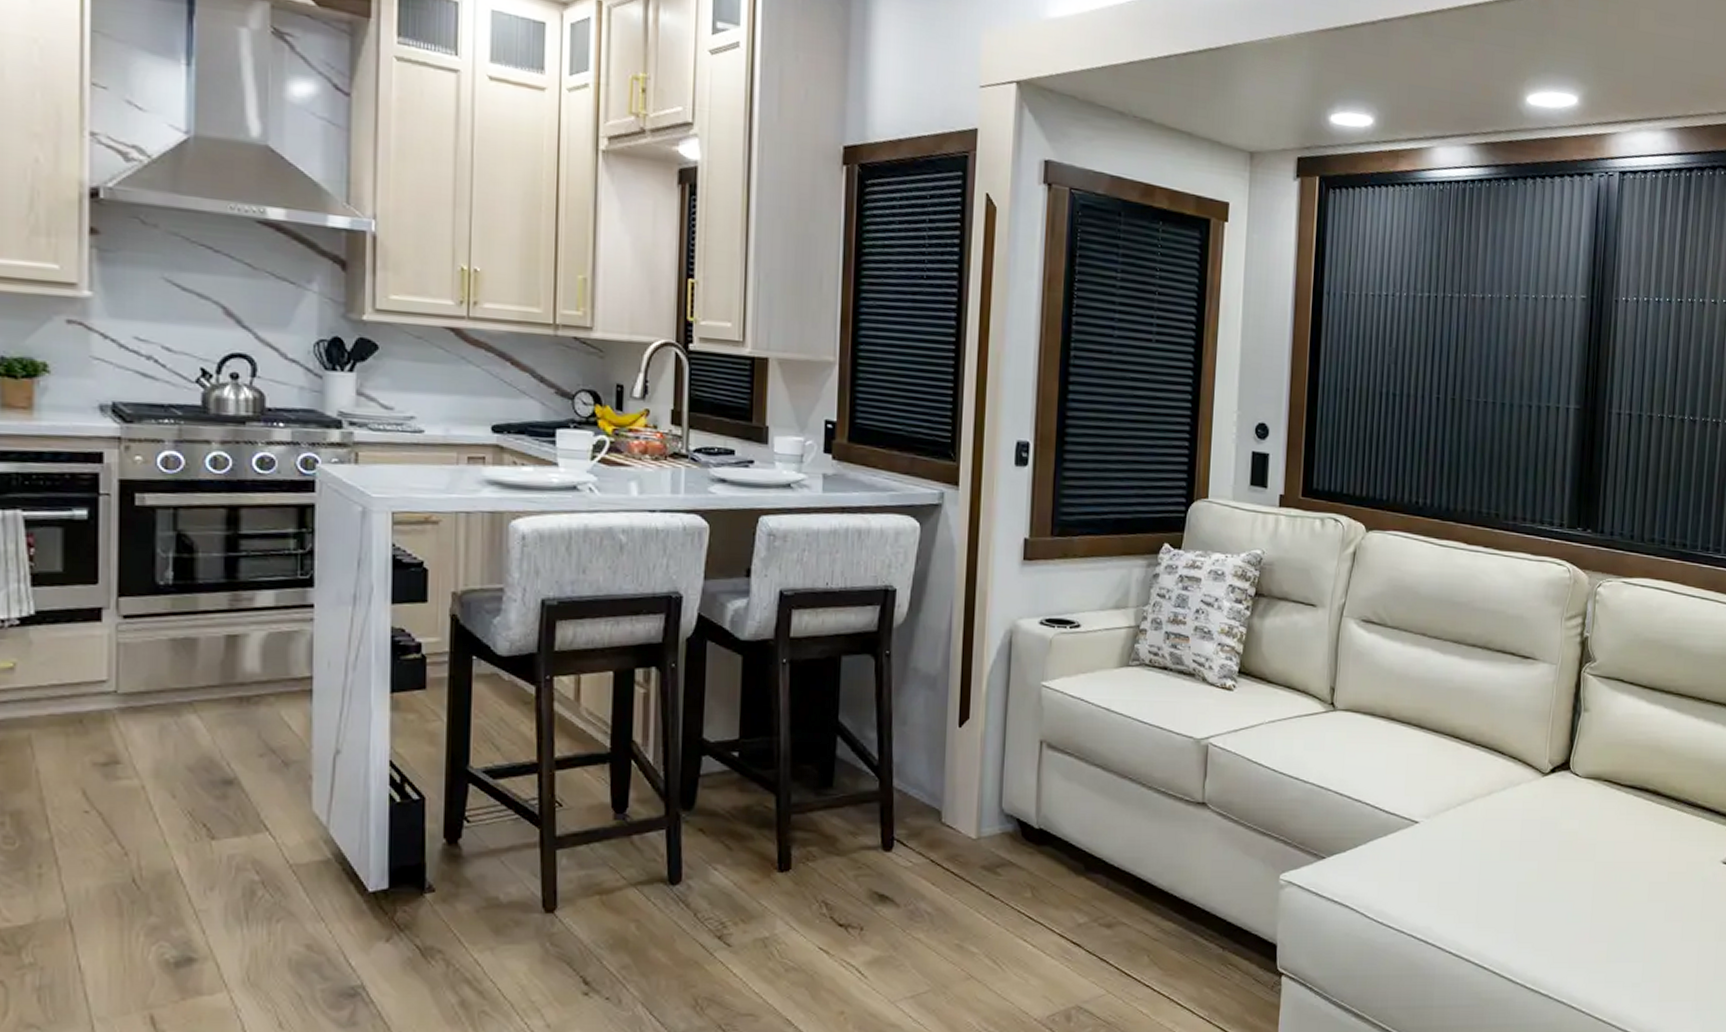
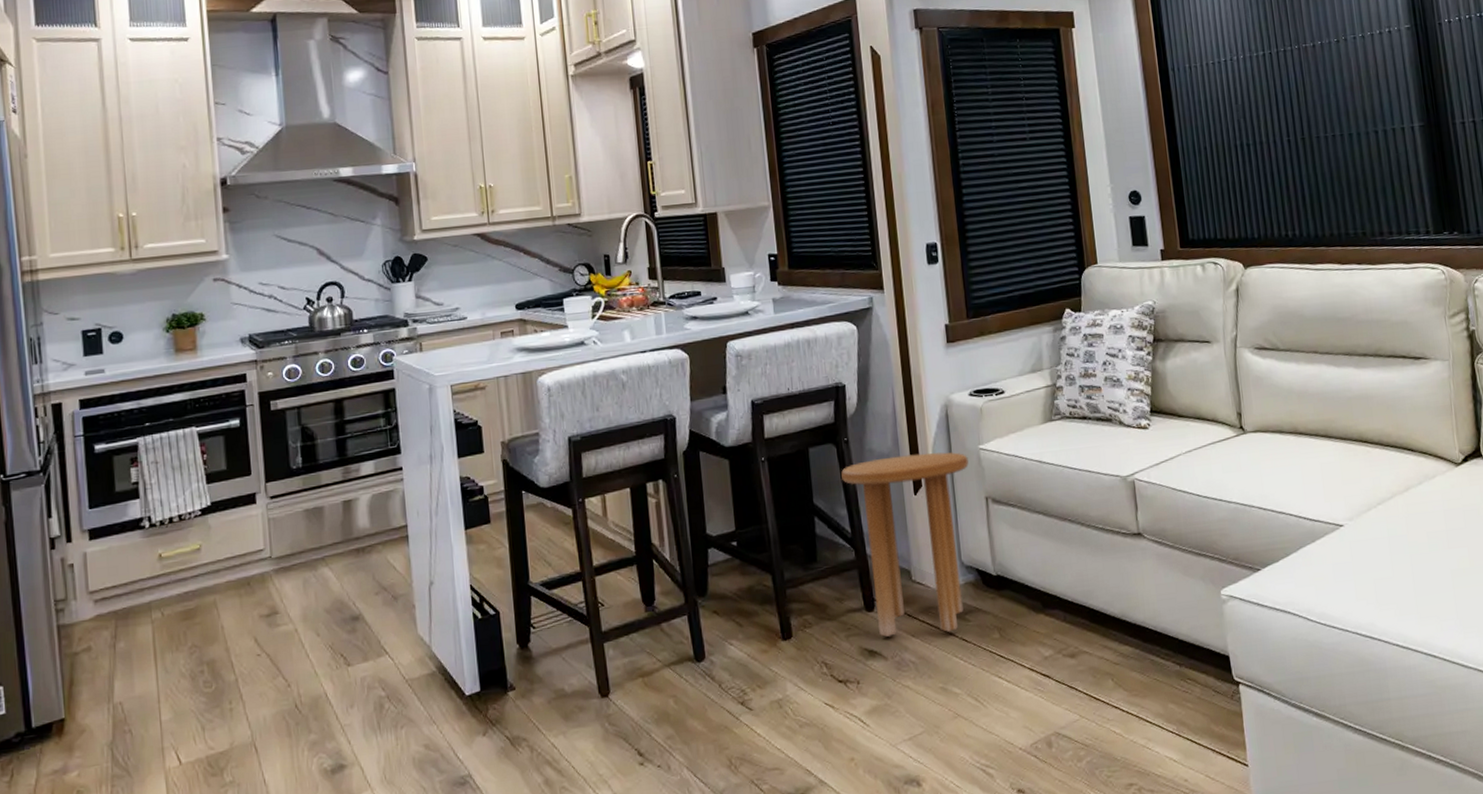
side table: none [876,680,1027,884] -> present [841,452,969,637]

